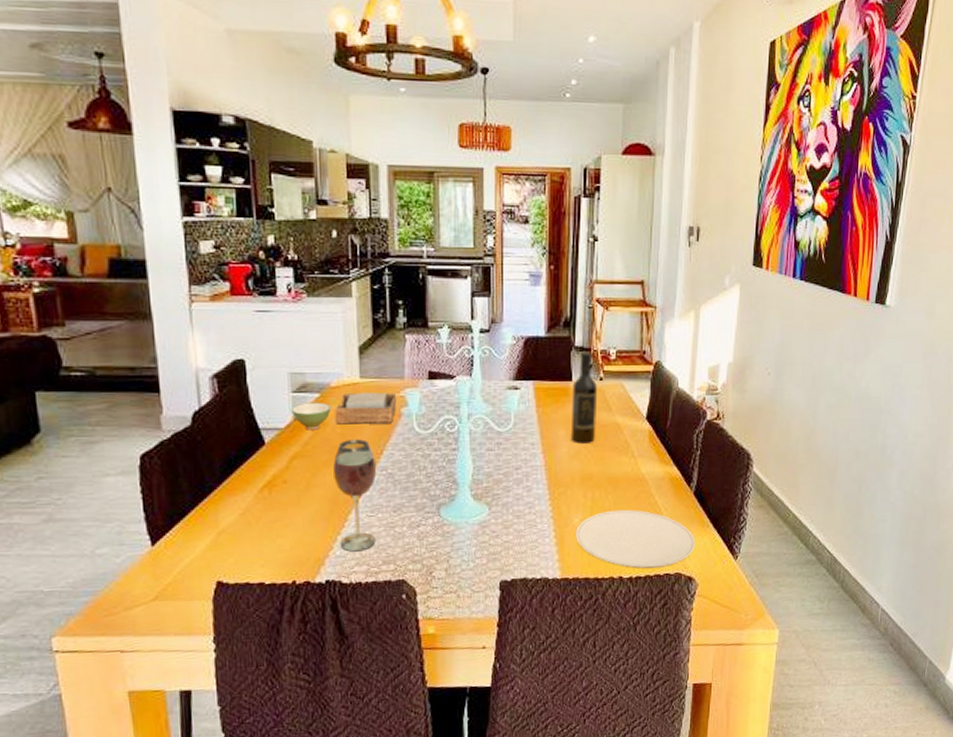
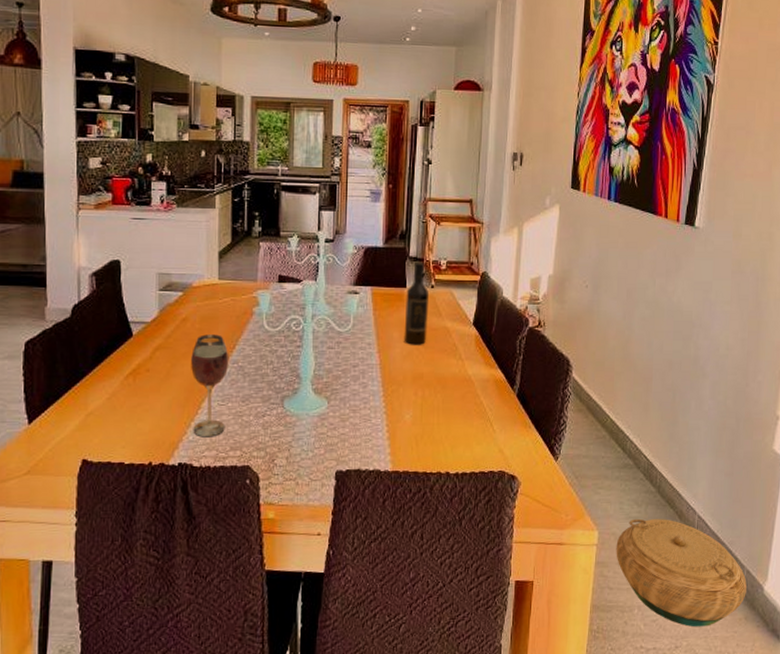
bowl: present [290,402,332,430] -> none [156,300,192,325]
napkin holder: present [335,392,397,425] -> none [195,292,250,321]
plate: present [576,509,696,569] -> none [406,408,519,465]
basket: none [797,613,929,720] -> present [616,518,747,627]

